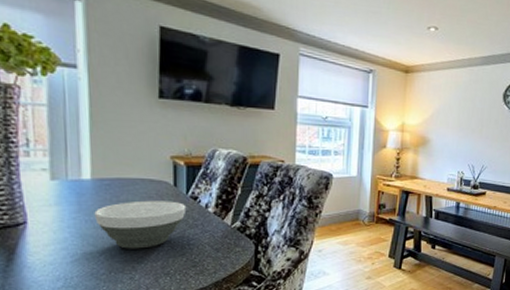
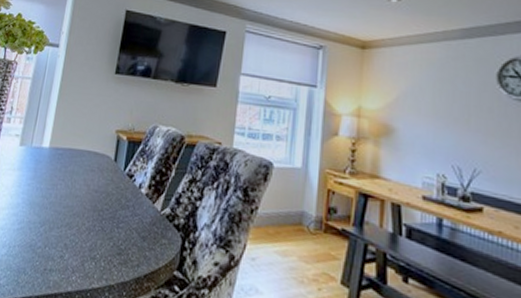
bowl: present [94,200,187,249] -> none [44,173,122,226]

